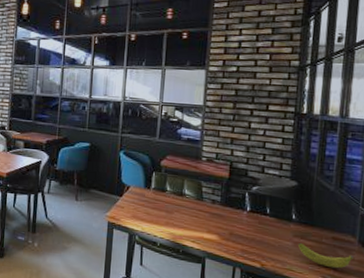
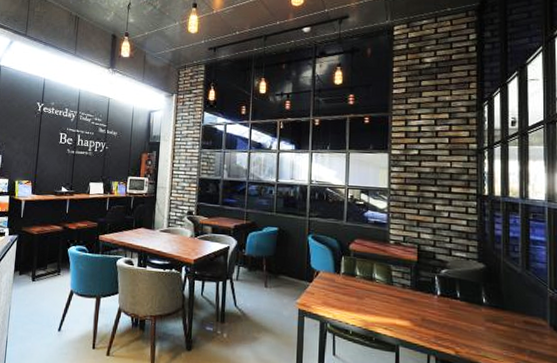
banana: present [298,242,354,269] -> none [491,327,546,354]

